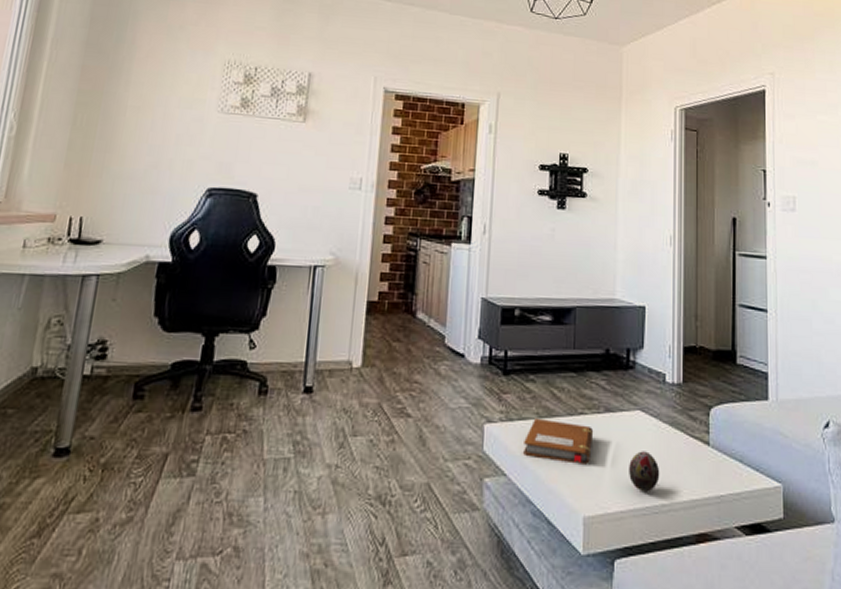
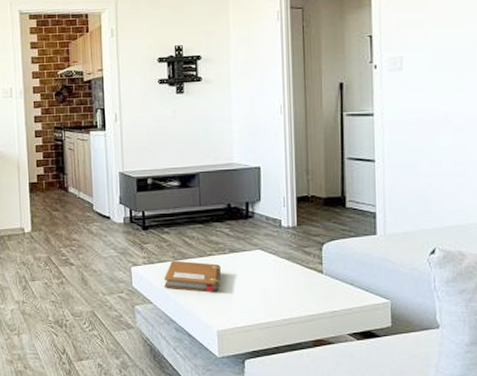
decorative egg: present [629,451,660,493] -> none [253,280,280,311]

